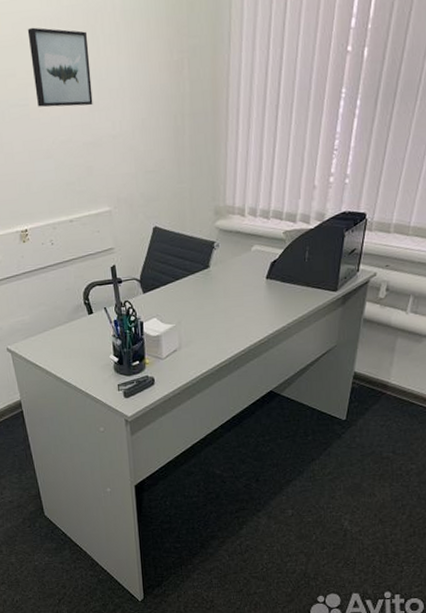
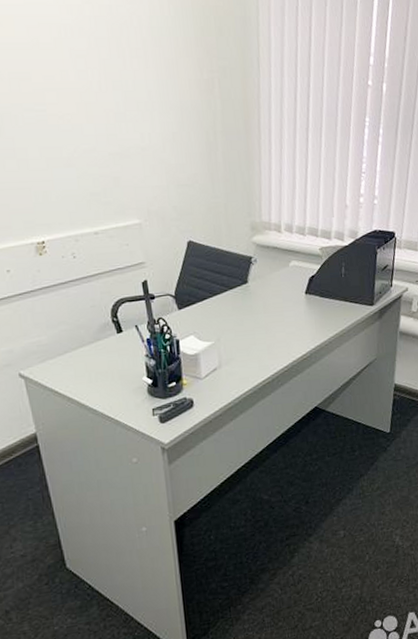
wall art: present [27,27,93,107] -> none [44,33,119,116]

